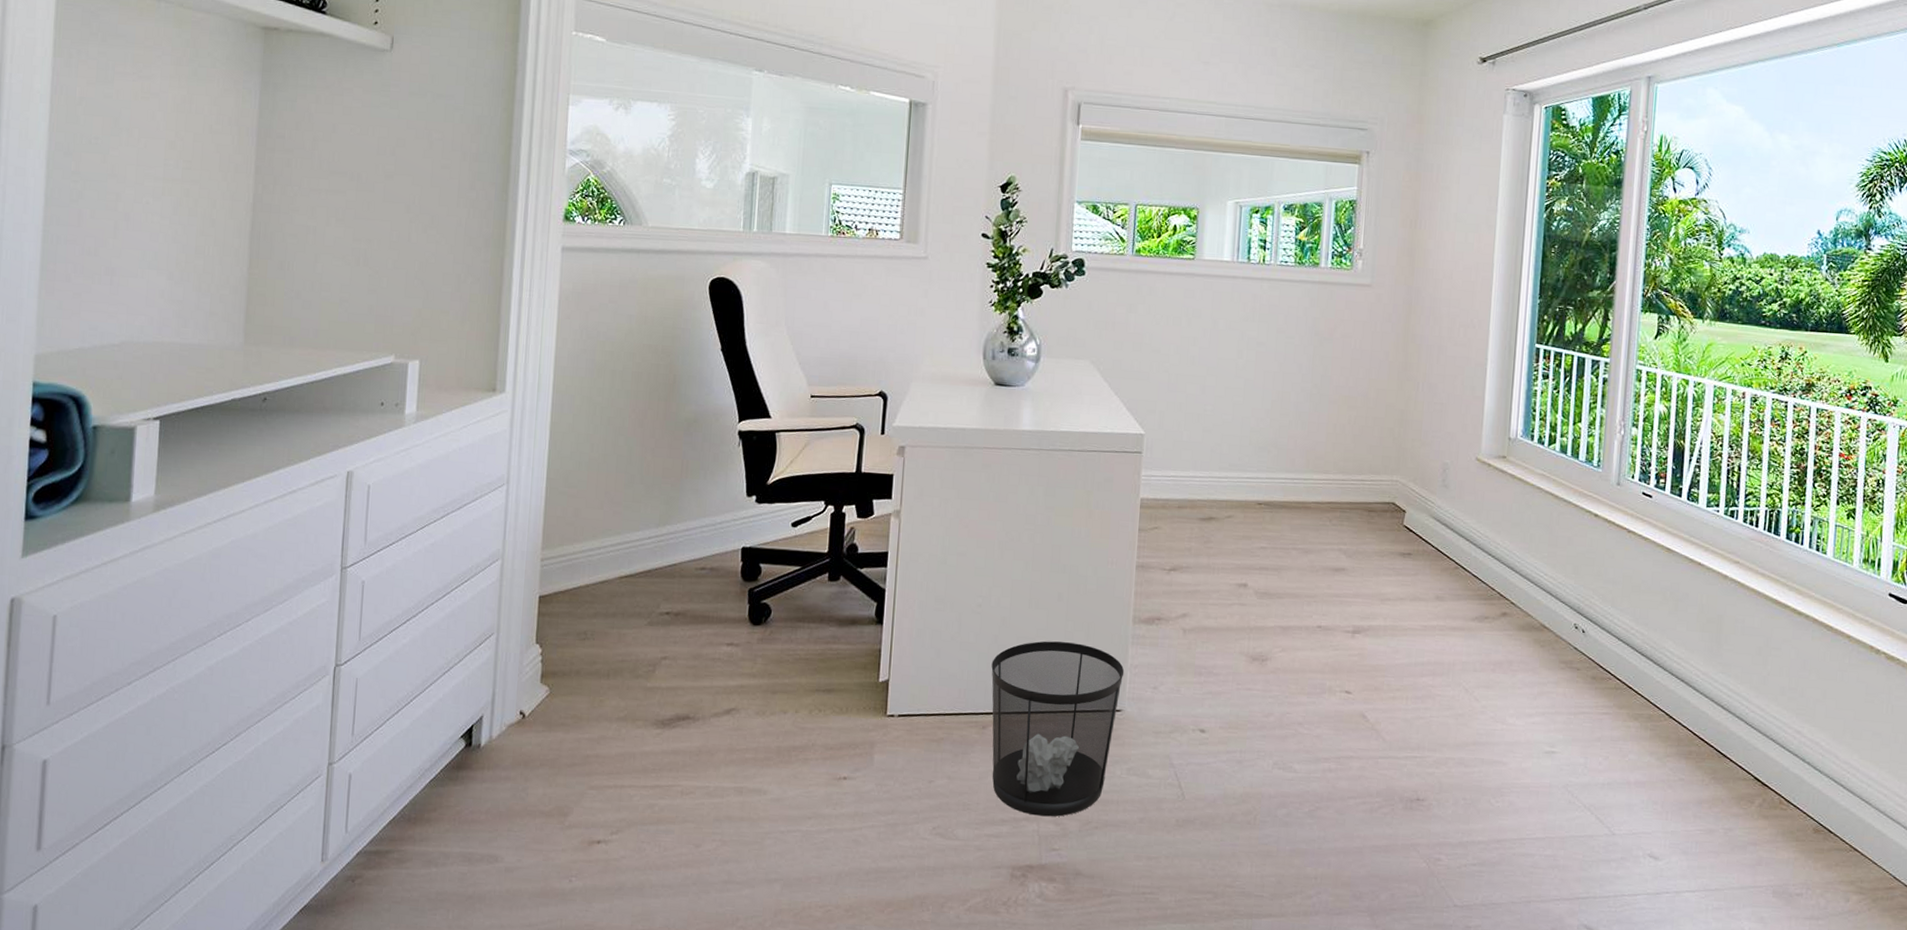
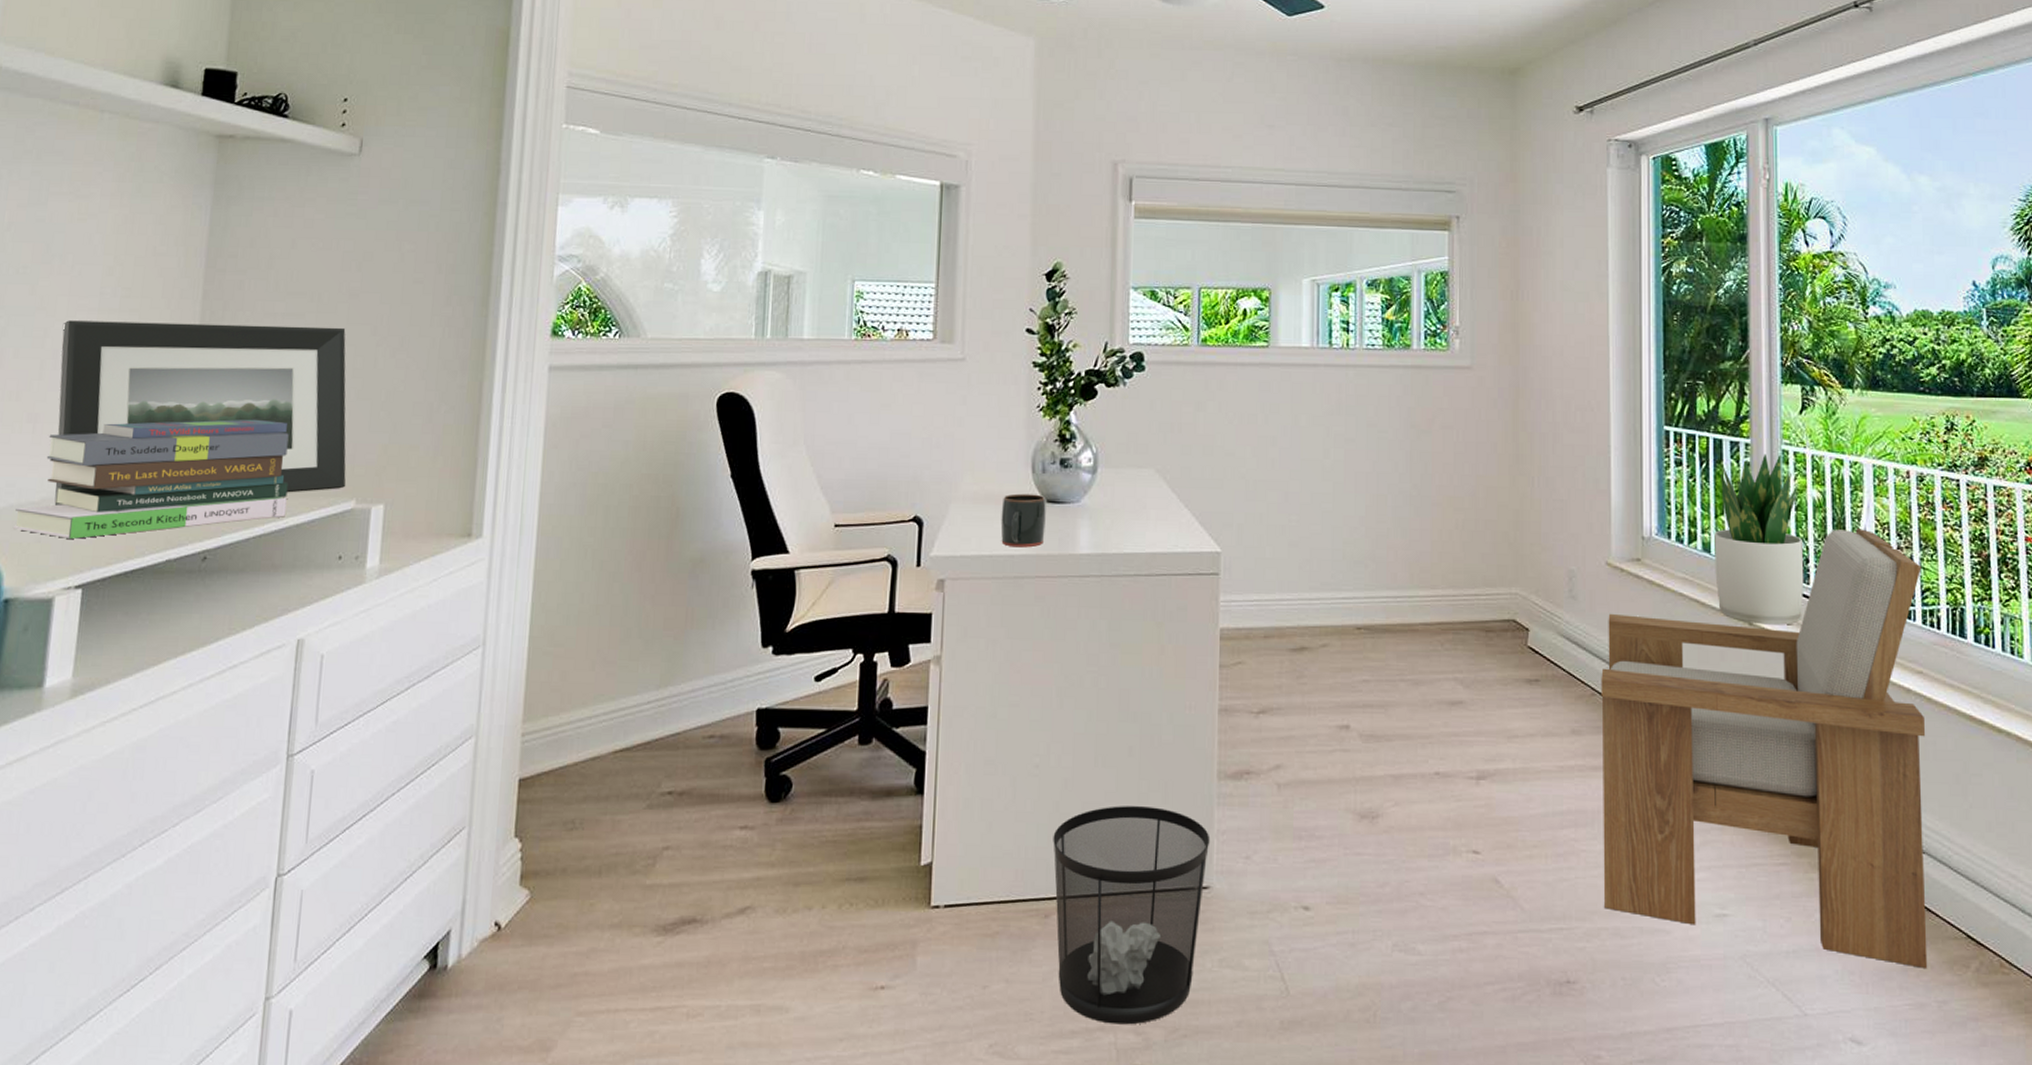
books: none [98,279,336,378] -> present [13,419,289,539]
picture frame: none [132,187,386,348] -> present [54,320,346,506]
mug: none [954,376,995,423] -> present [1000,493,1046,548]
armchair: none [1453,438,1748,802] -> present [1601,527,1928,968]
planter: none [1569,372,1649,518] -> present [1714,454,1804,625]

